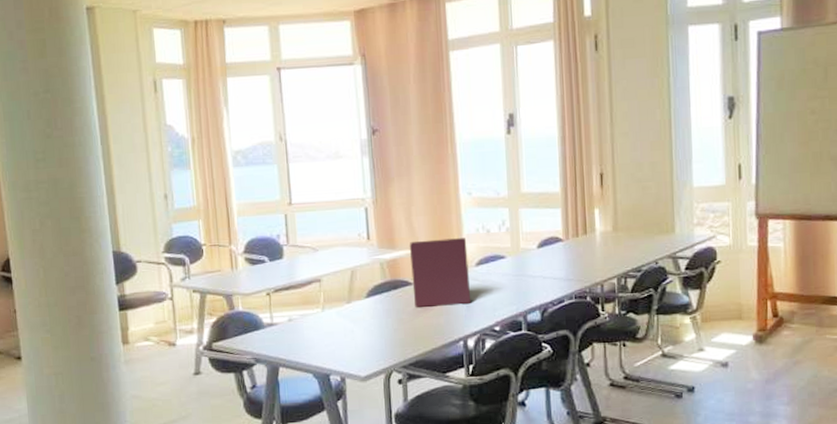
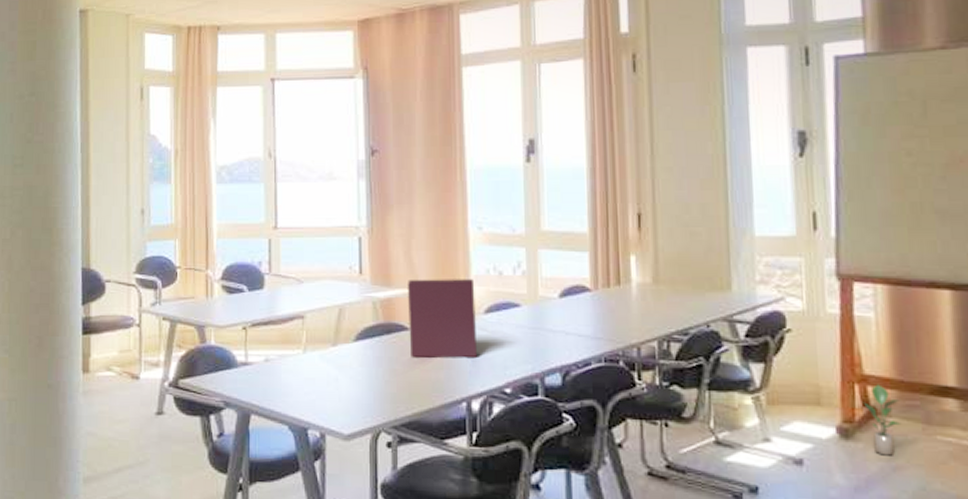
potted plant: none [773,299,801,354] -> present [862,384,902,456]

